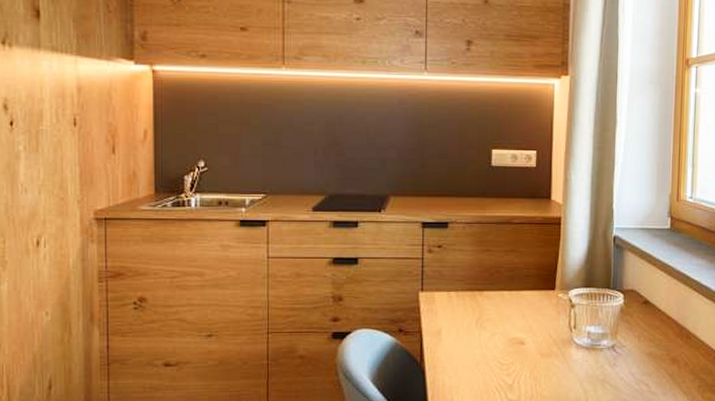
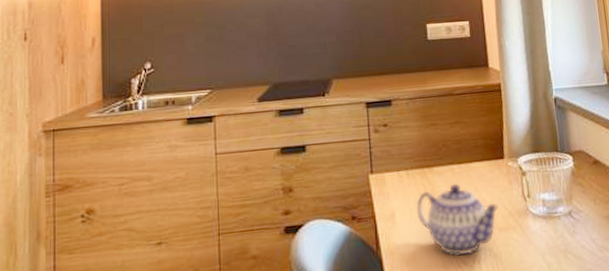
teapot: none [463,308,545,375] -> present [416,183,499,256]

